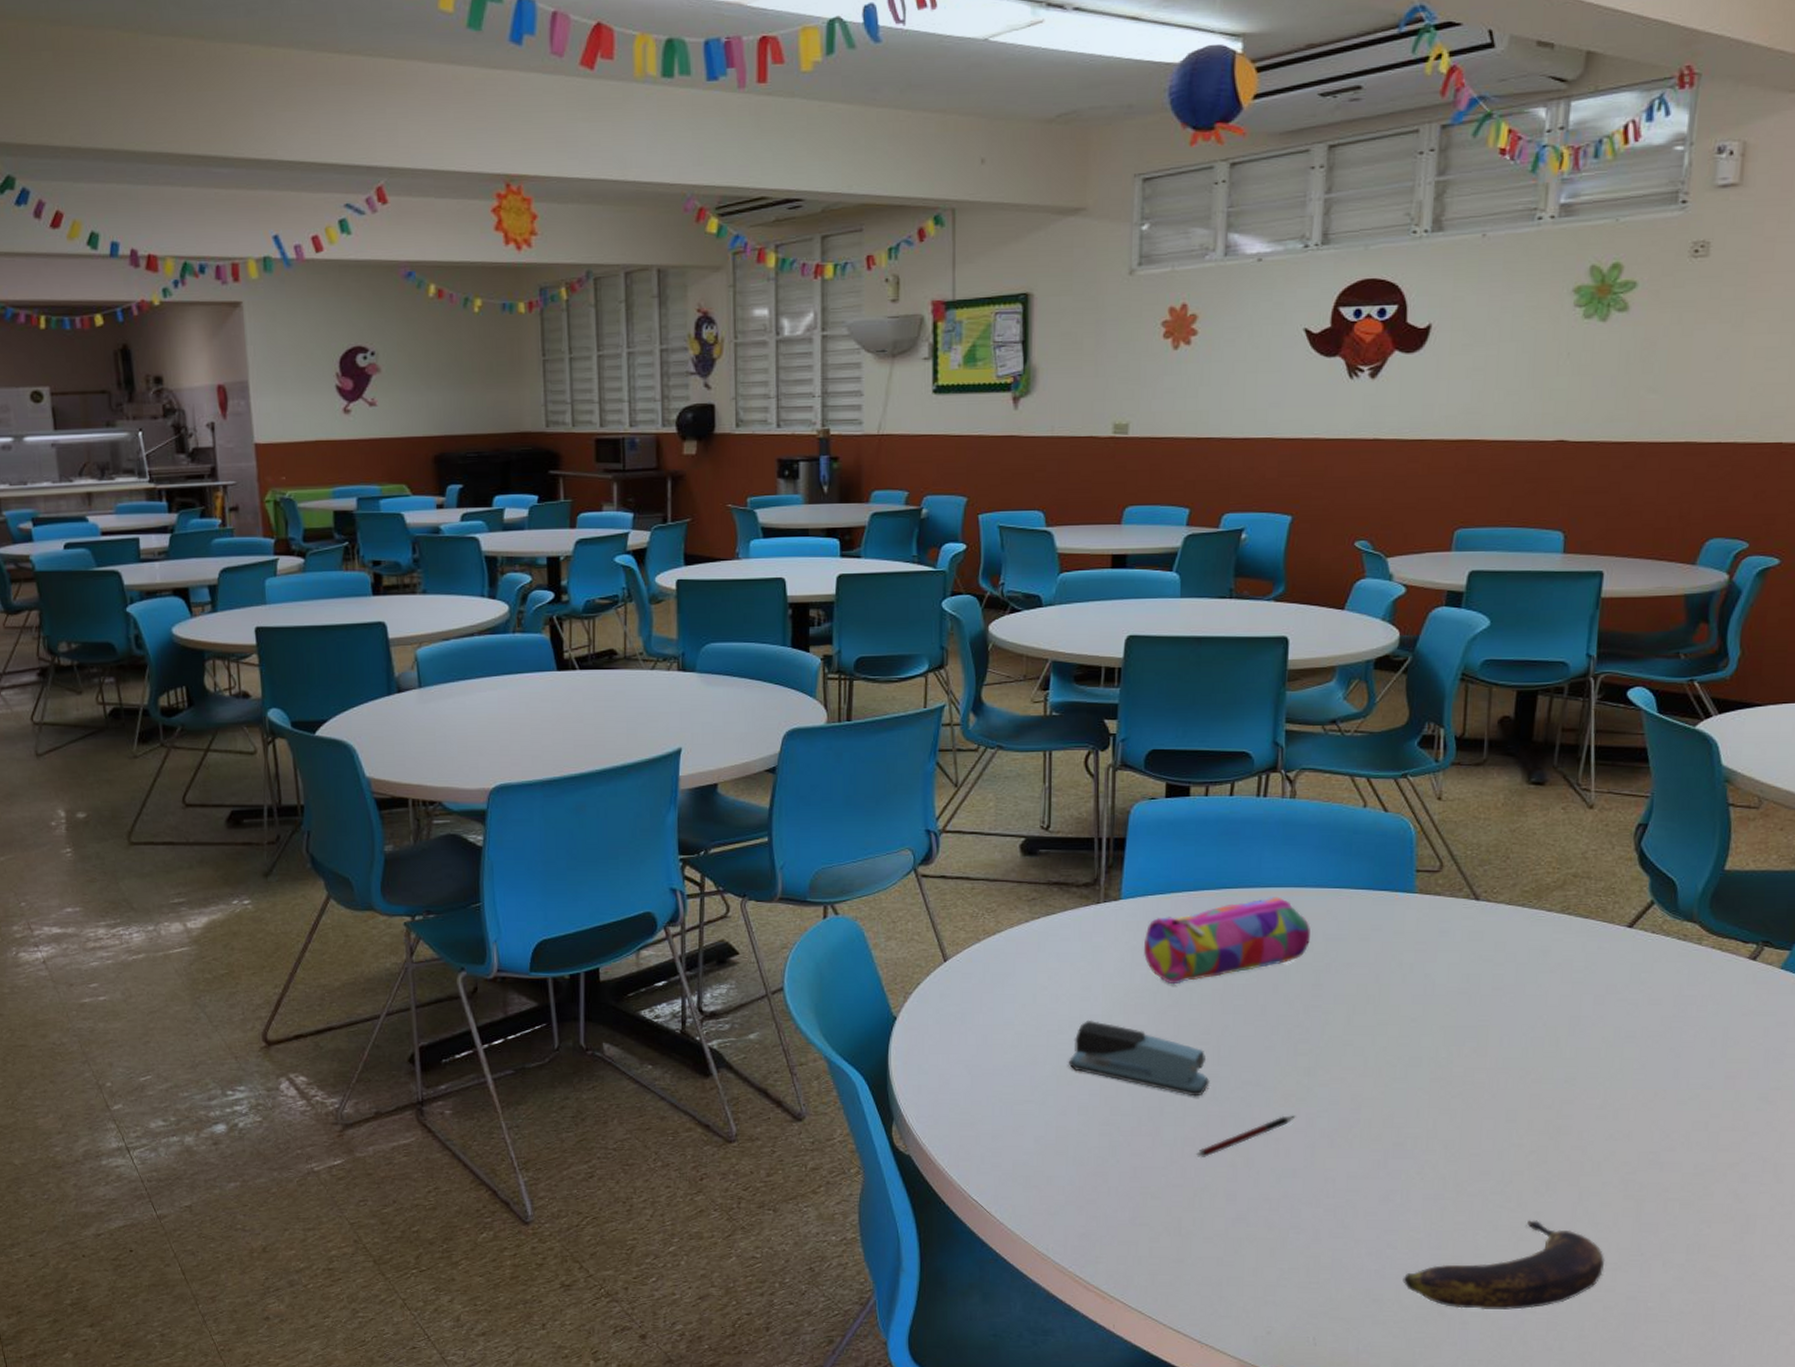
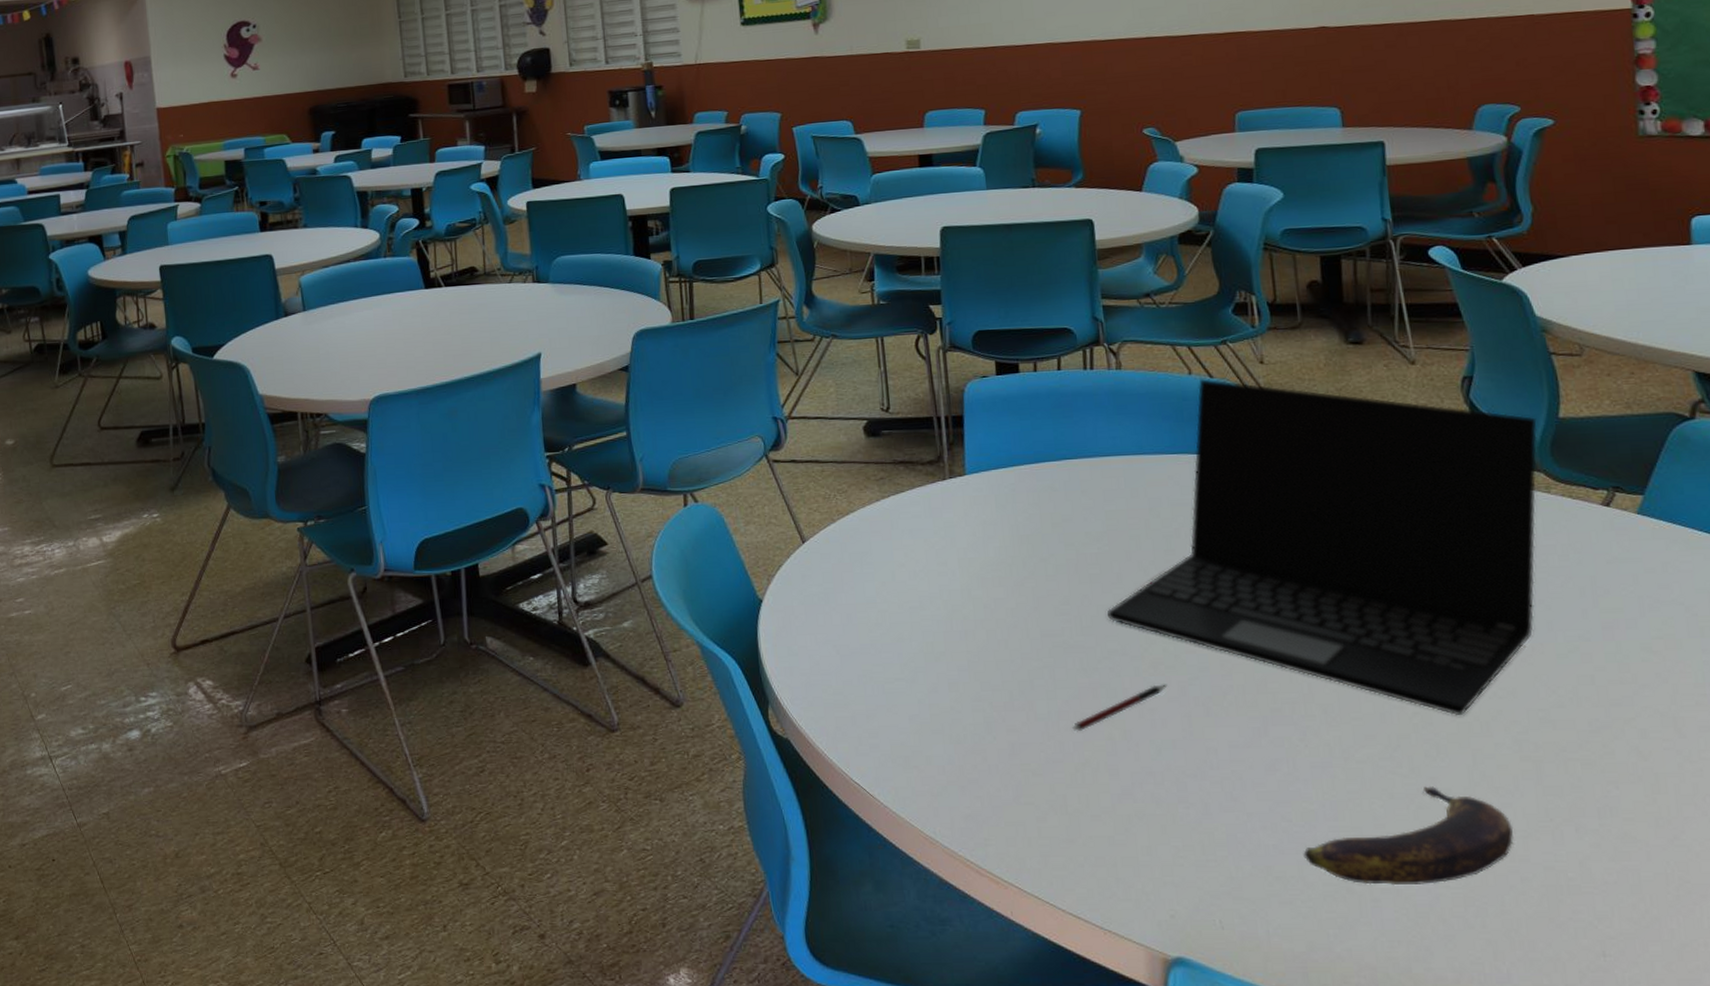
stapler: present [1069,1019,1210,1097] -> none [934,594,1076,669]
pencil case: present [1144,895,1310,983] -> none [993,464,1156,555]
laptop: none [1247,811,1702,1156] -> present [1108,378,1538,716]

